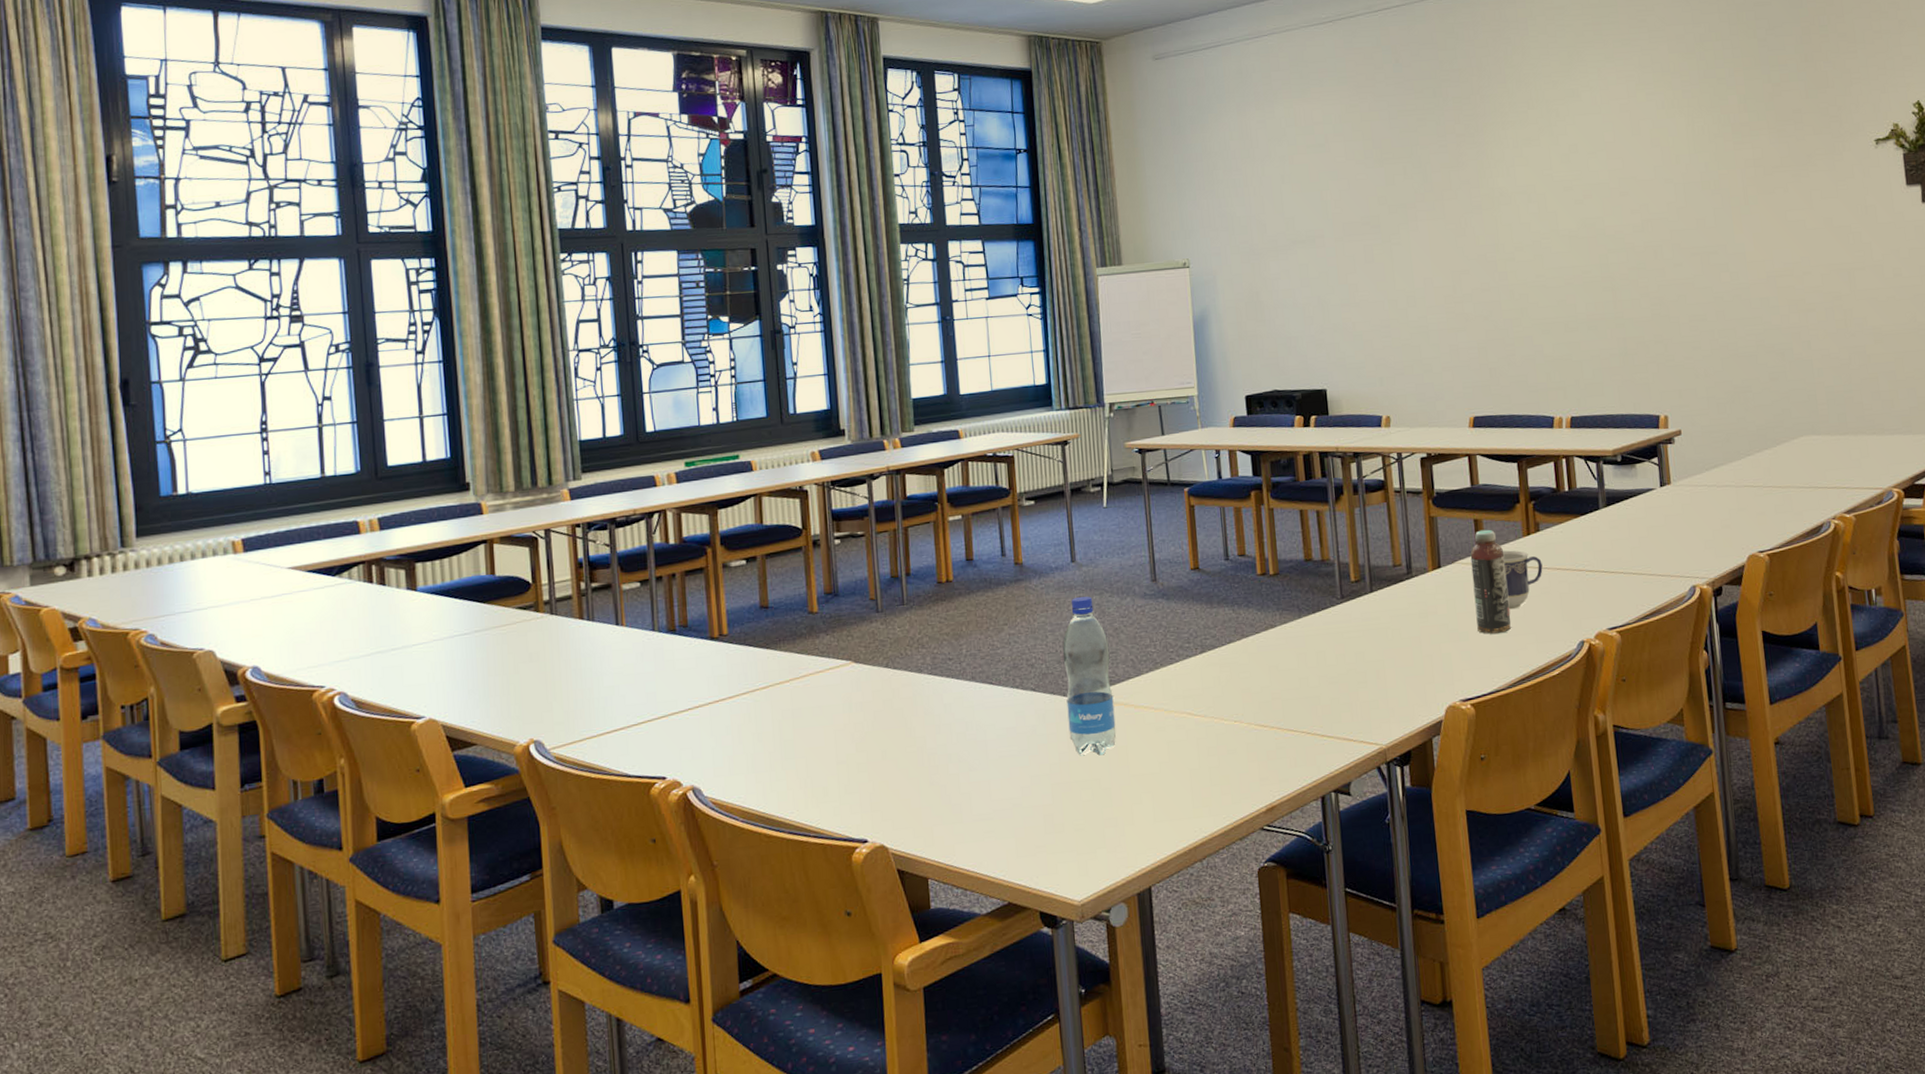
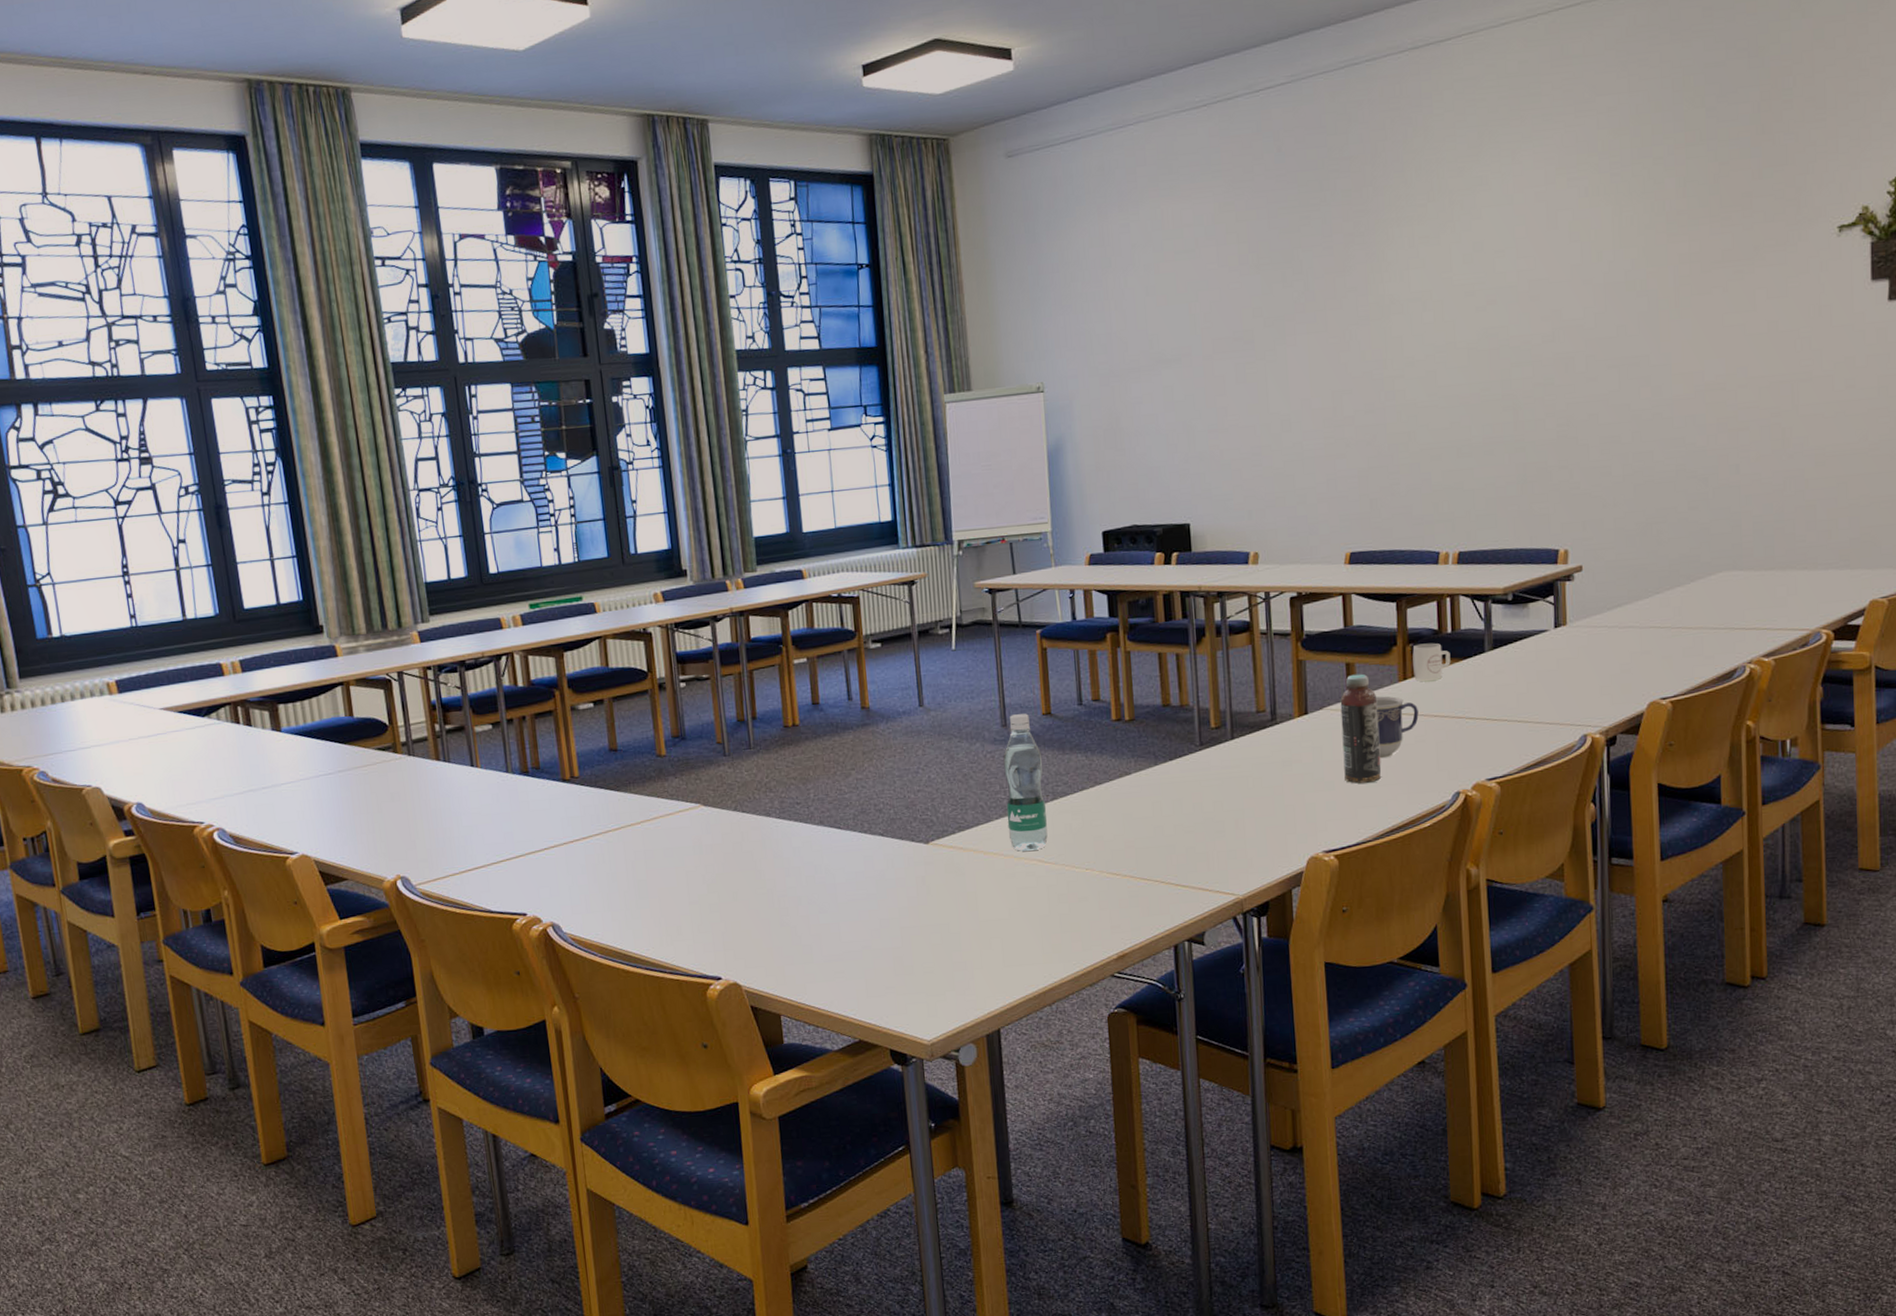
bottle: present [1062,596,1117,756] -> none [910,741,966,901]
bottle: none [1153,568,1197,704] -> present [1003,713,1048,851]
mug: none [1534,500,1570,537] -> present [1412,643,1451,682]

